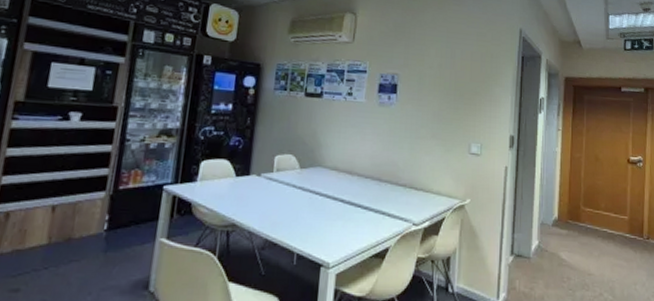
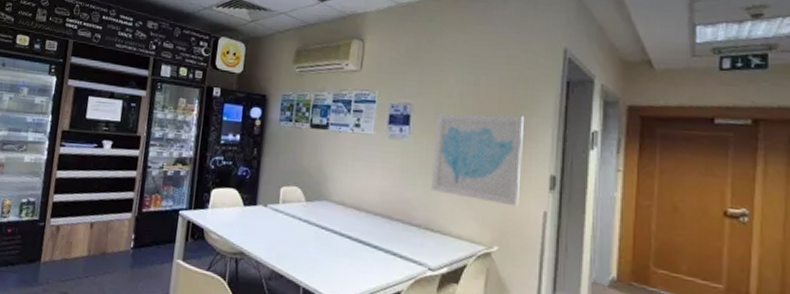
wall art: none [415,82,491,164] -> present [431,113,525,207]

